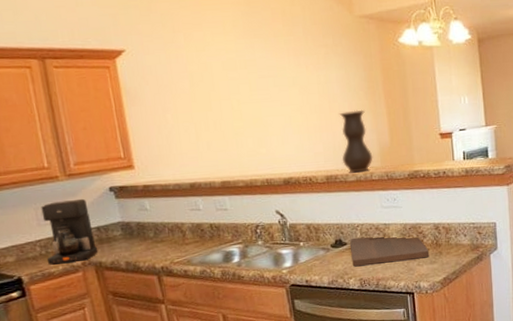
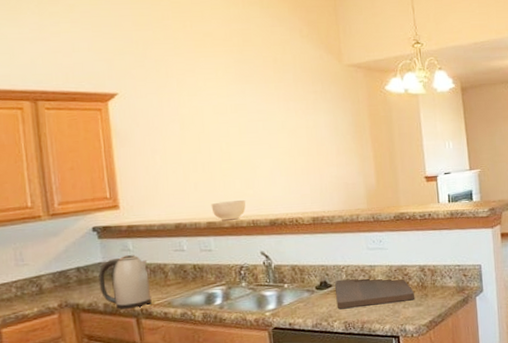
coffee maker: present [41,198,99,265] -> none [20,238,77,307]
kettle: none [118,214,172,268] -> present [98,255,152,310]
bowl: none [224,159,260,180] -> present [211,200,246,221]
vase: present [339,109,373,173] -> none [326,153,360,215]

